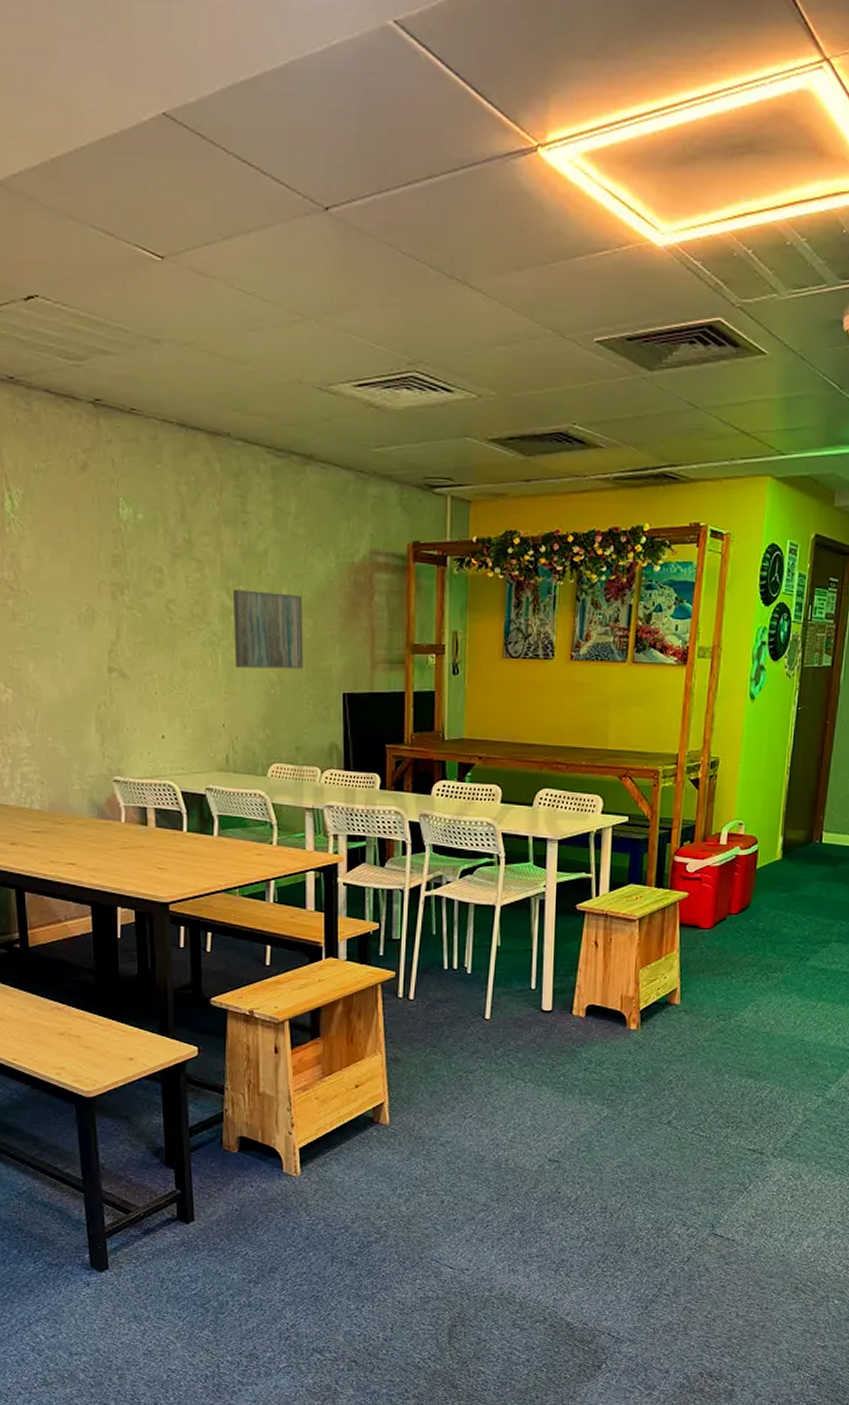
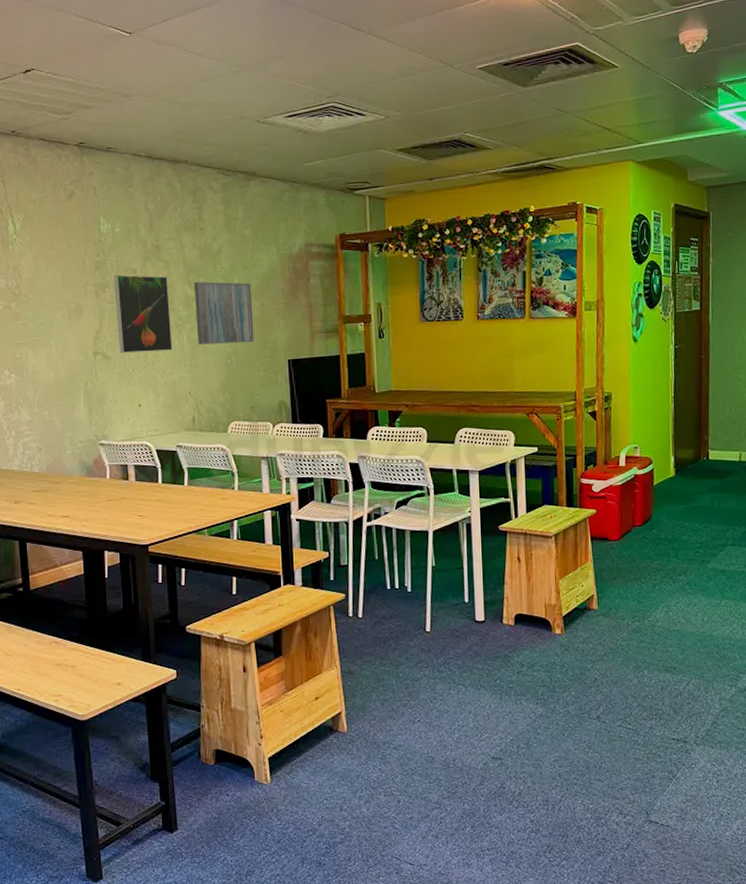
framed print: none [135,573,205,673] -> present [114,274,173,354]

